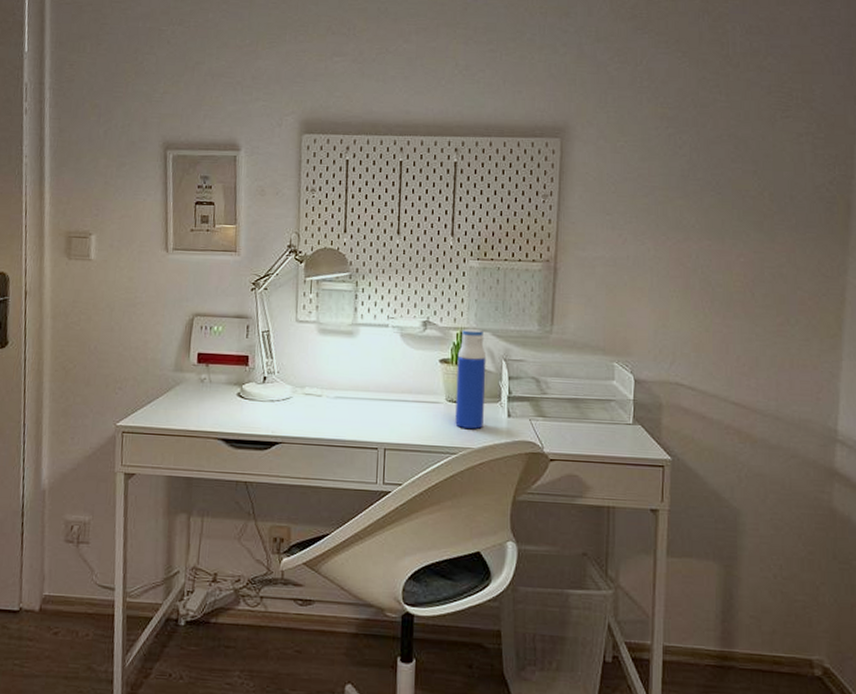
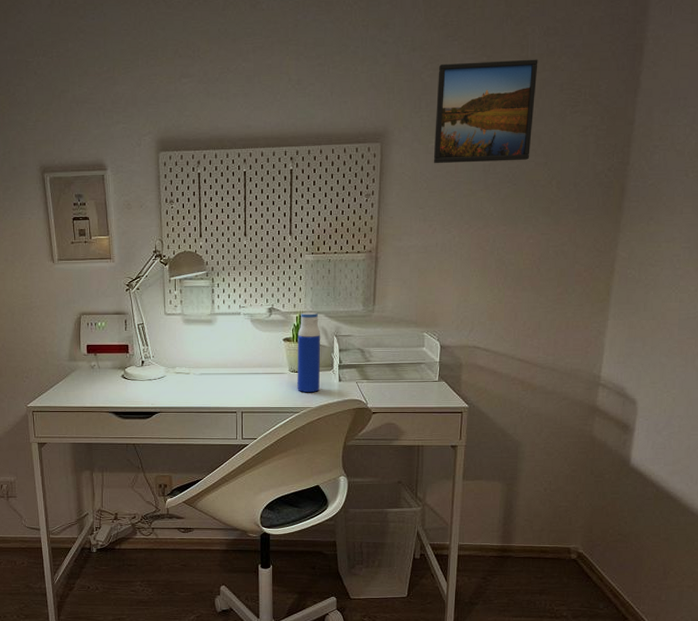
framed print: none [622,57,741,167] -> present [433,59,538,164]

